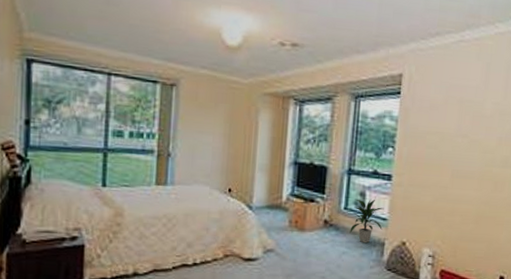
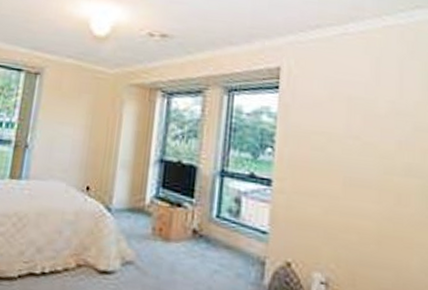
indoor plant: present [349,199,384,244] -> none [223,206,264,262]

